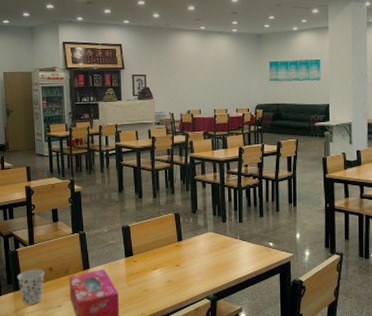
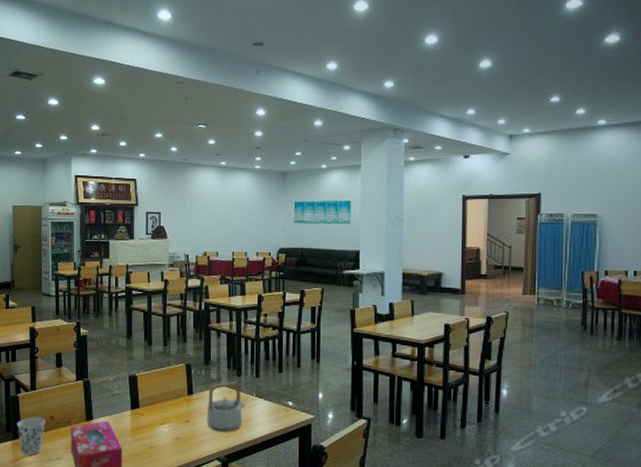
teapot: none [195,227,231,273] -> present [206,381,246,432]

